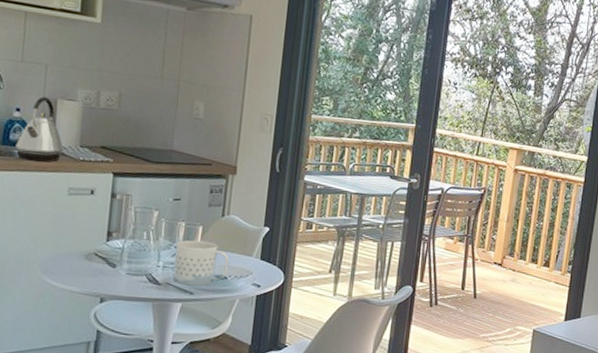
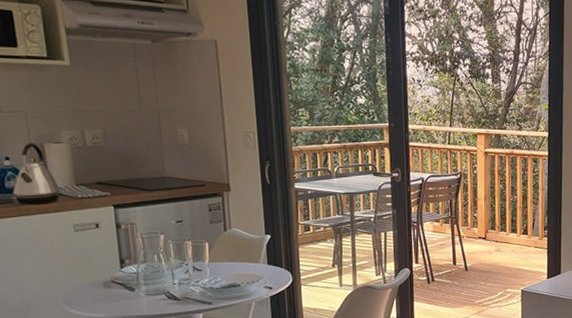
mug: present [173,240,230,287] -> none [187,255,240,298]

